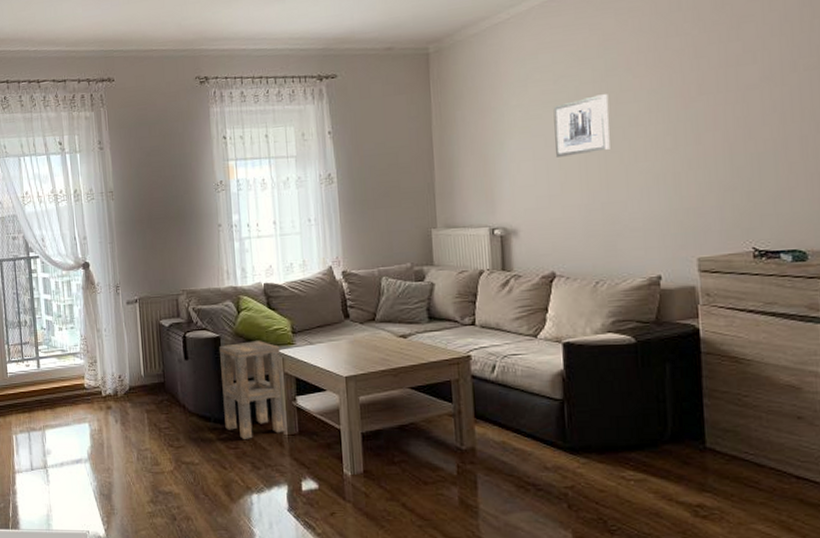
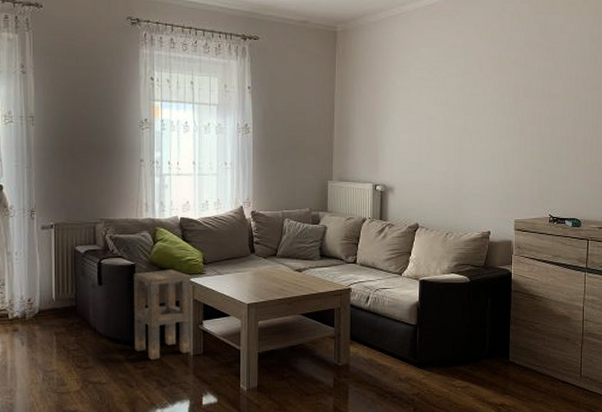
wall art: present [553,94,610,157] -> none [425,87,466,132]

